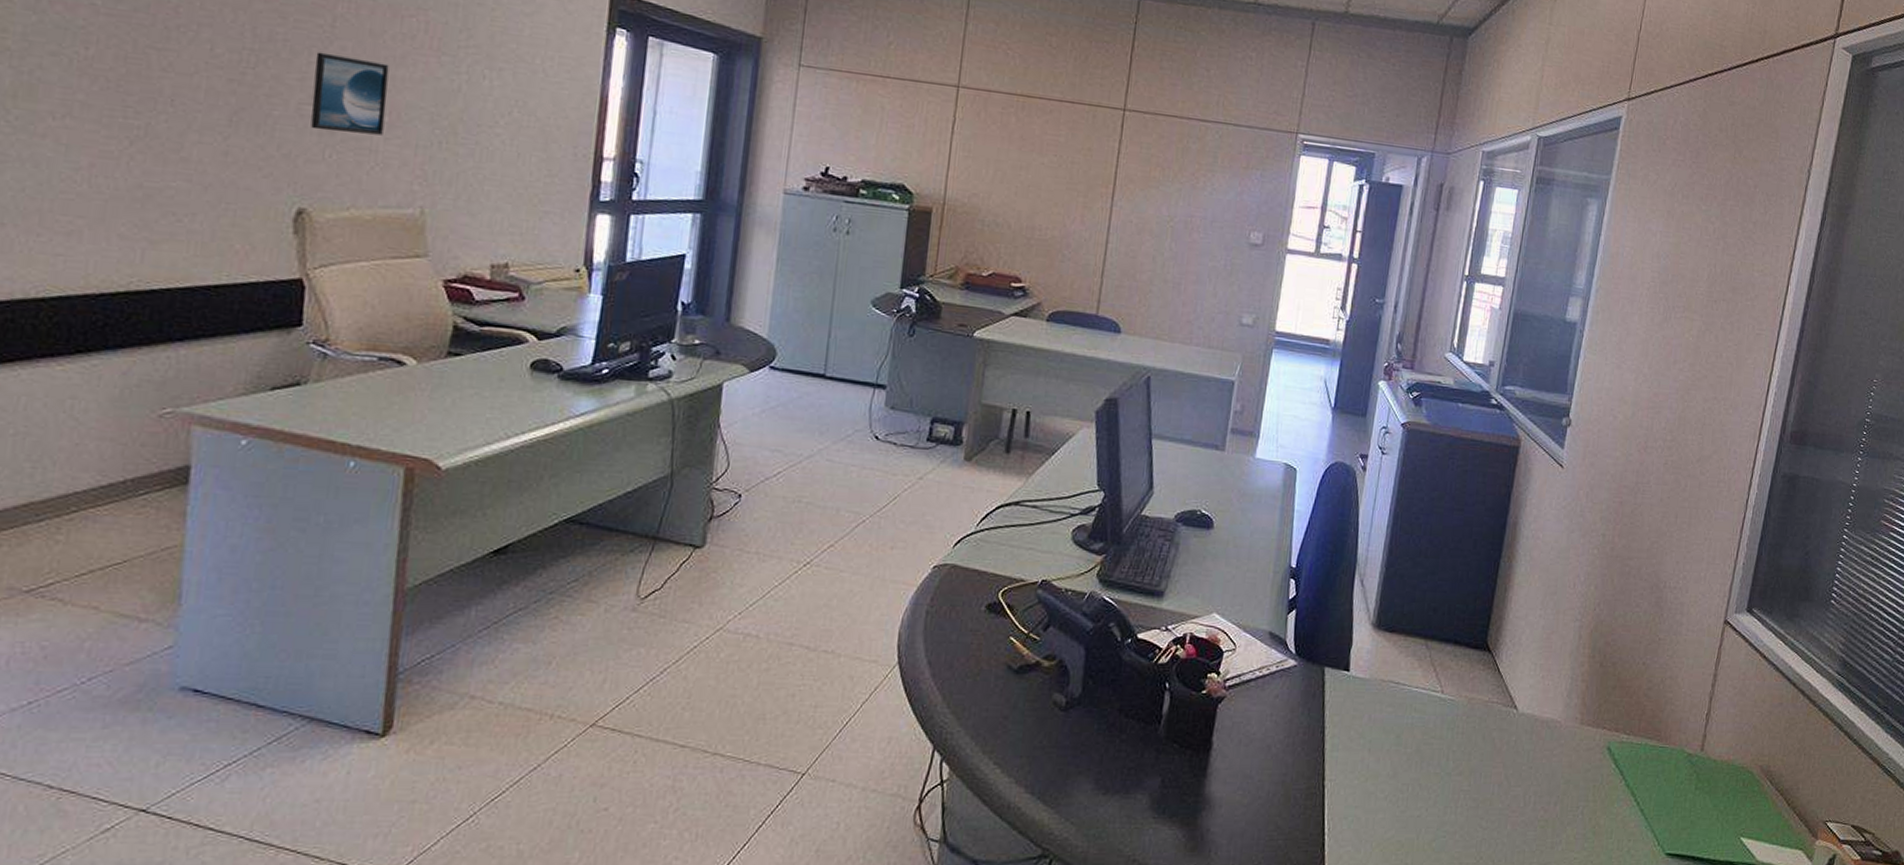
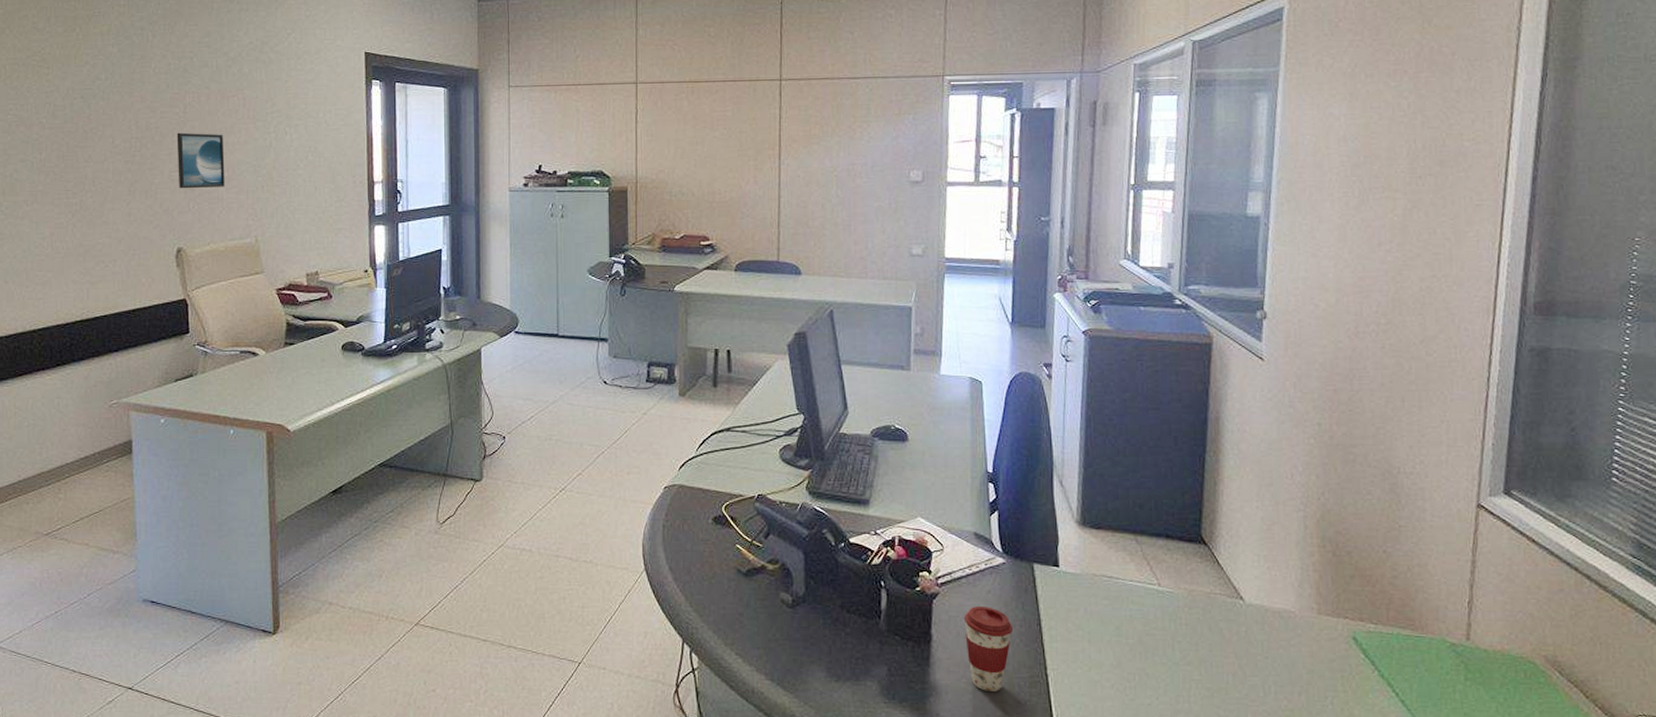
coffee cup: none [1246,712,1296,804] -> present [963,606,1012,691]

